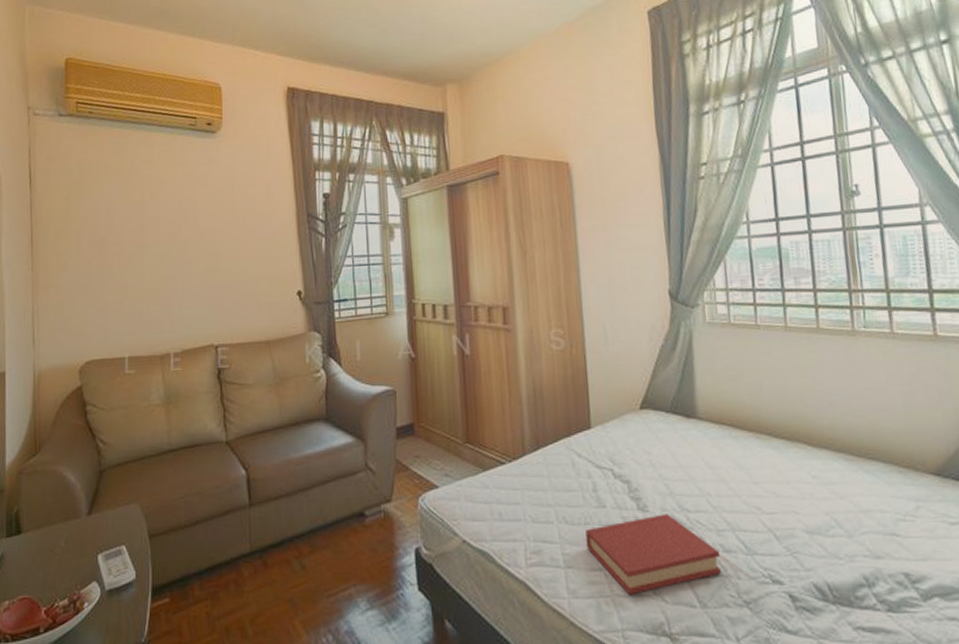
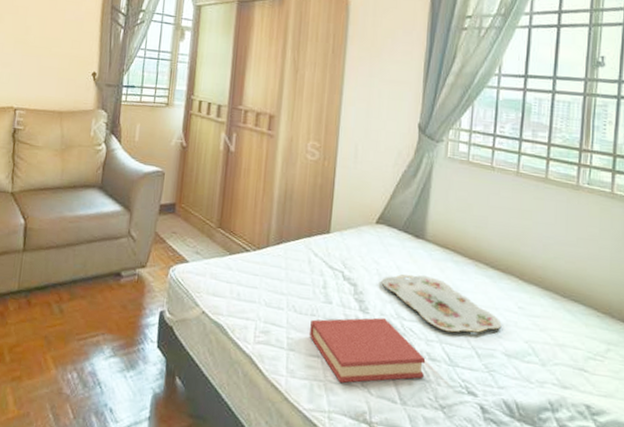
serving tray: none [656,458,797,518] -> present [381,274,502,333]

